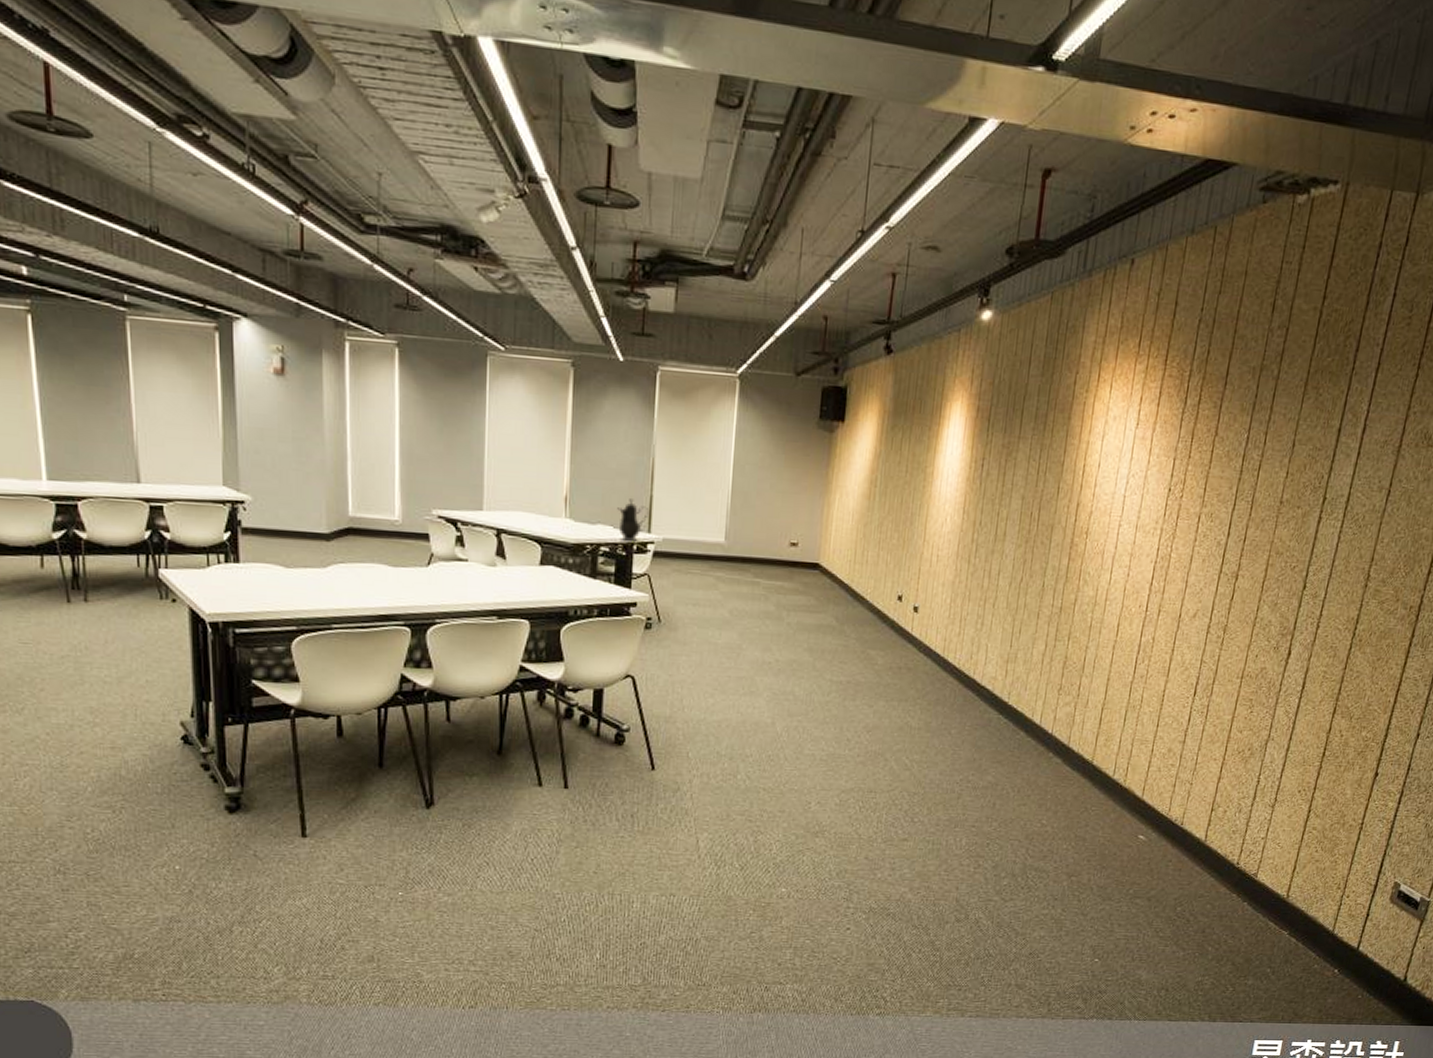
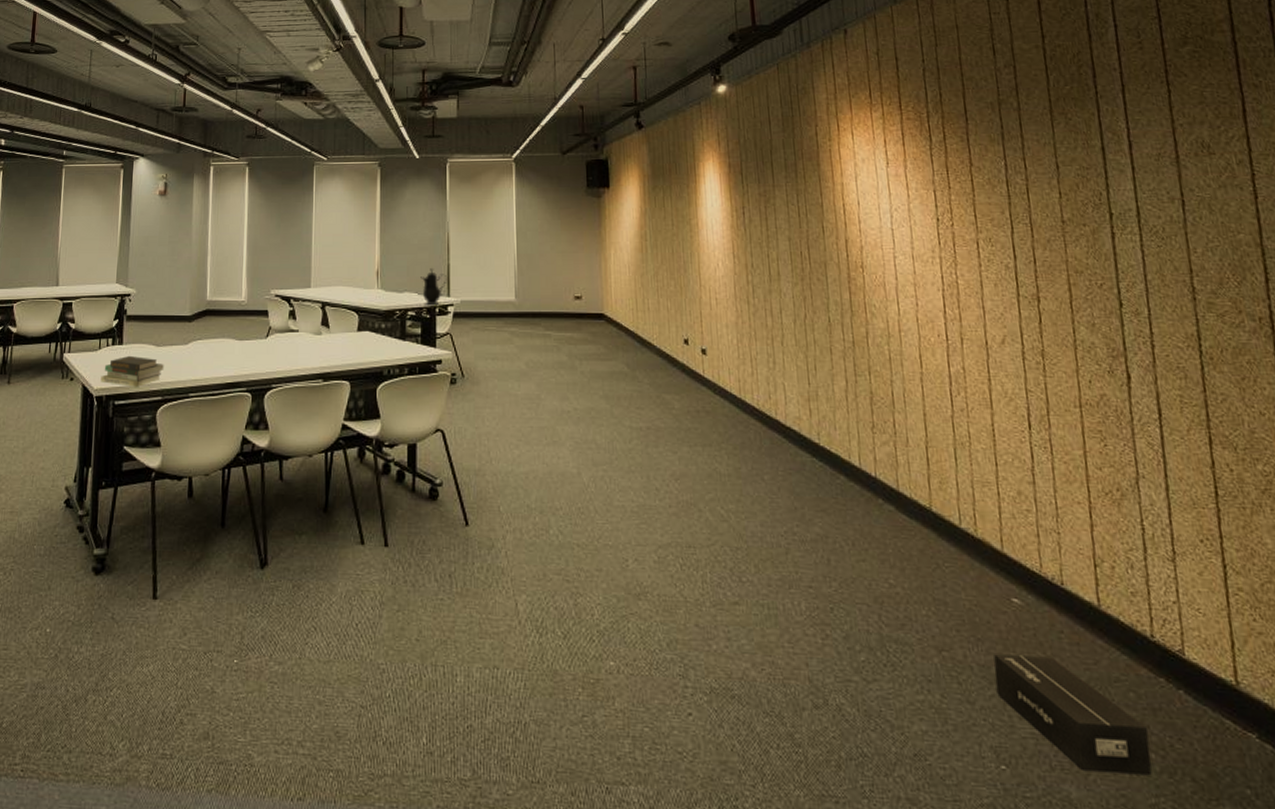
books: none [213,576,297,614] -> present [100,355,164,387]
box: none [1106,878,1212,962] -> present [993,654,1152,776]

